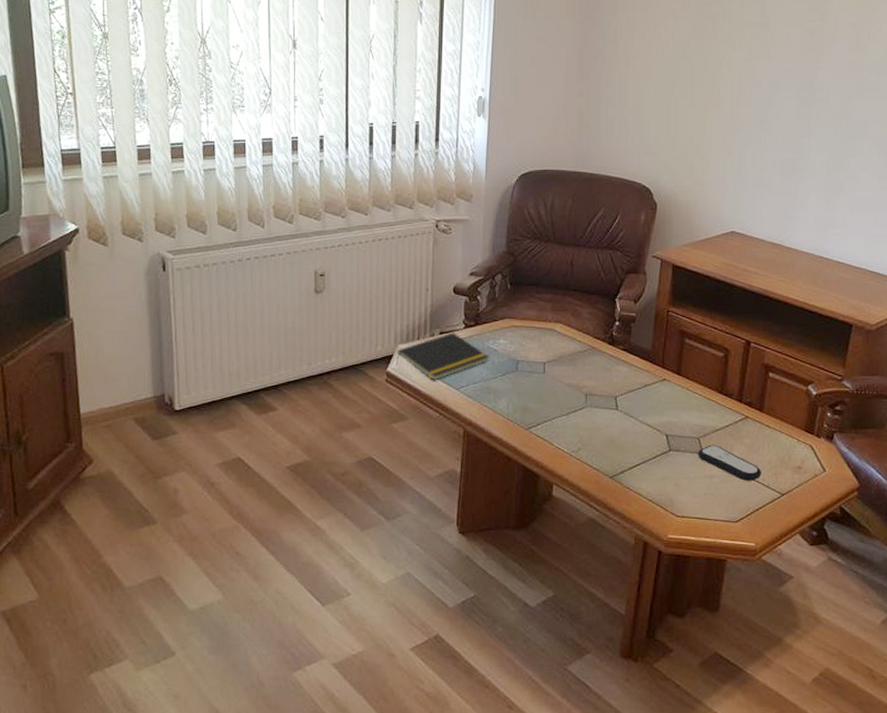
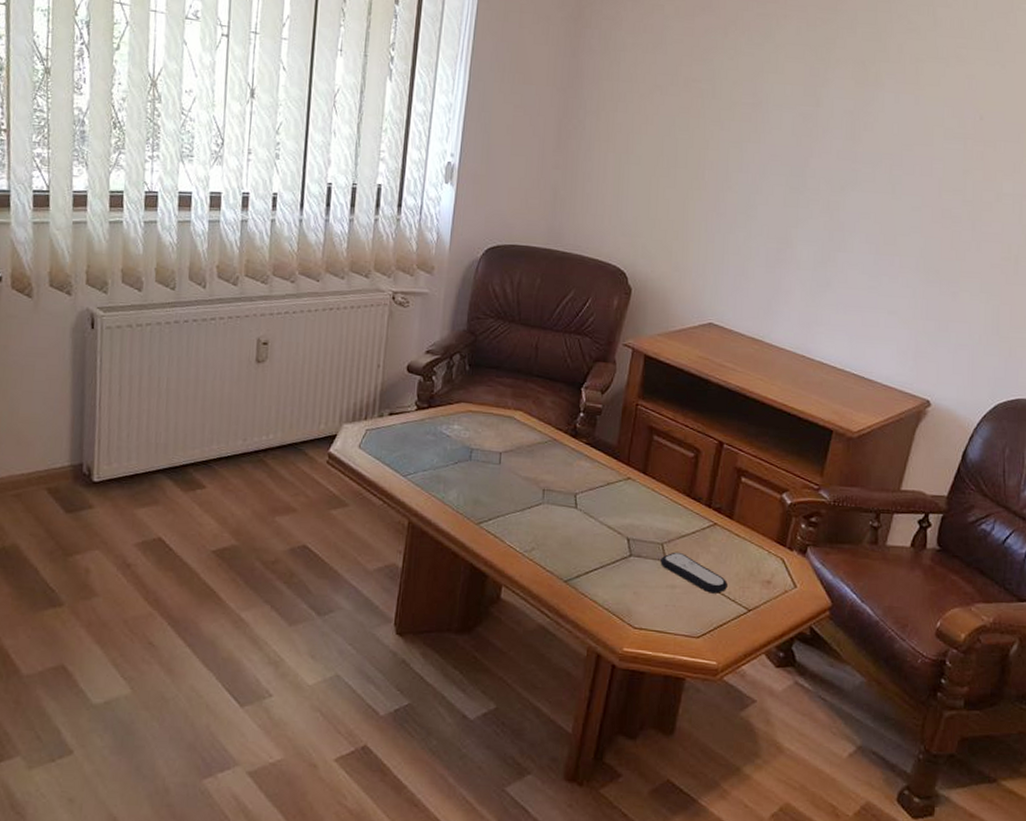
notepad: present [396,332,489,381] -> none [339,414,441,466]

